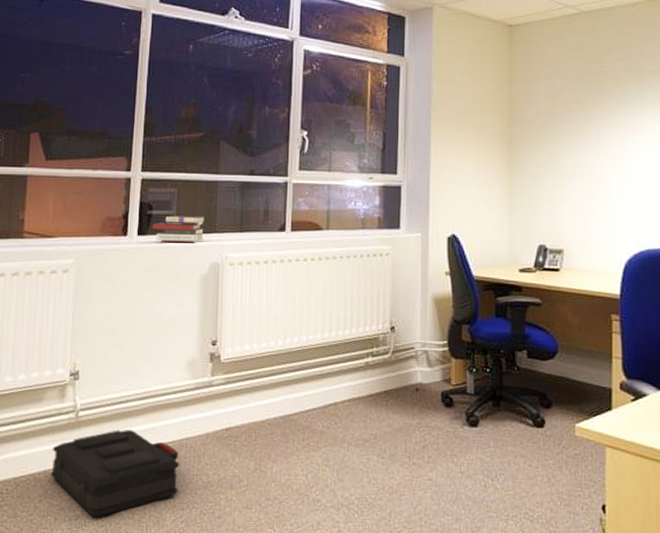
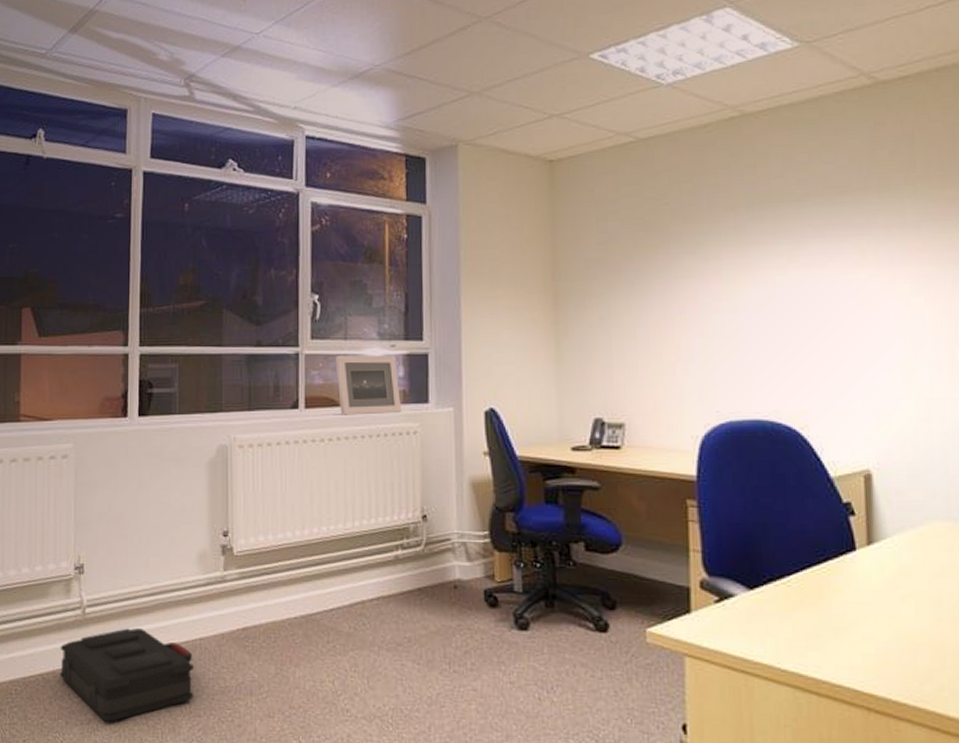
books: present [151,215,204,243] -> none [153,393,209,424]
picture frame: none [320,185,377,238] -> present [335,355,402,415]

